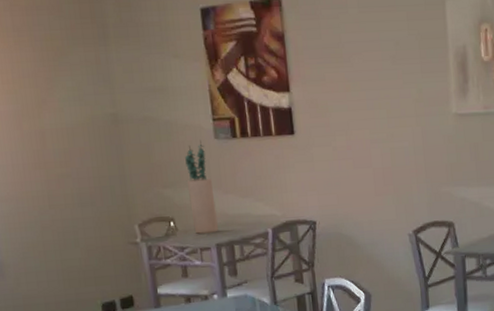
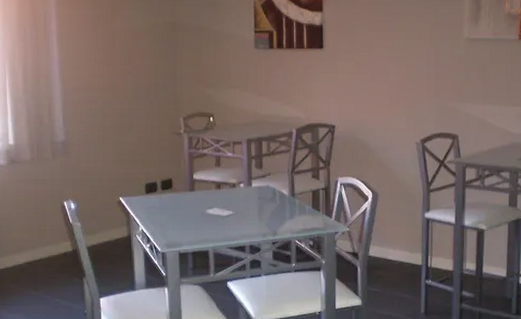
vase: present [185,140,219,234] -> none [227,48,251,129]

